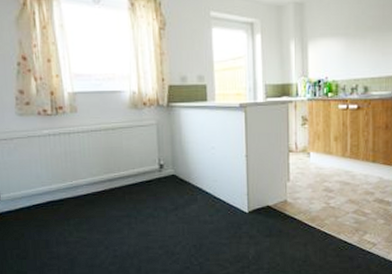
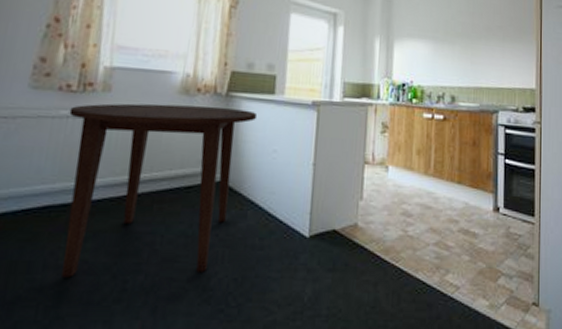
dining table: none [49,116,195,250] -> present [62,103,258,278]

